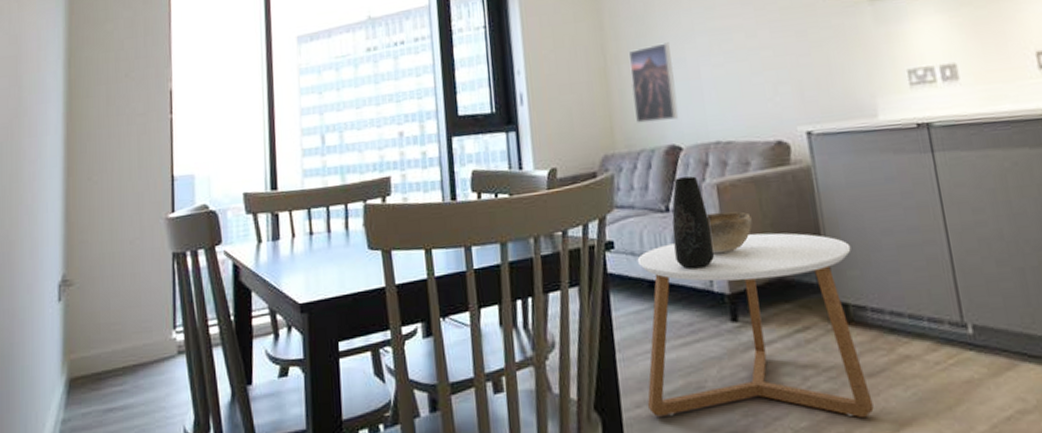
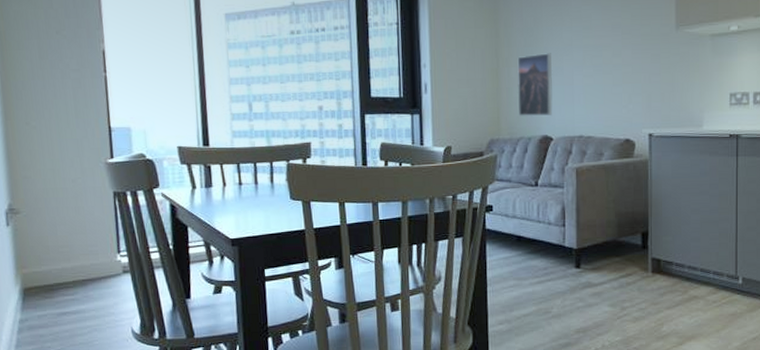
coffee table: present [637,232,874,419] -> none [507,206,668,336]
vase: present [672,176,715,270] -> none [539,161,569,230]
decorative bowl: present [706,211,753,254] -> none [566,189,599,220]

